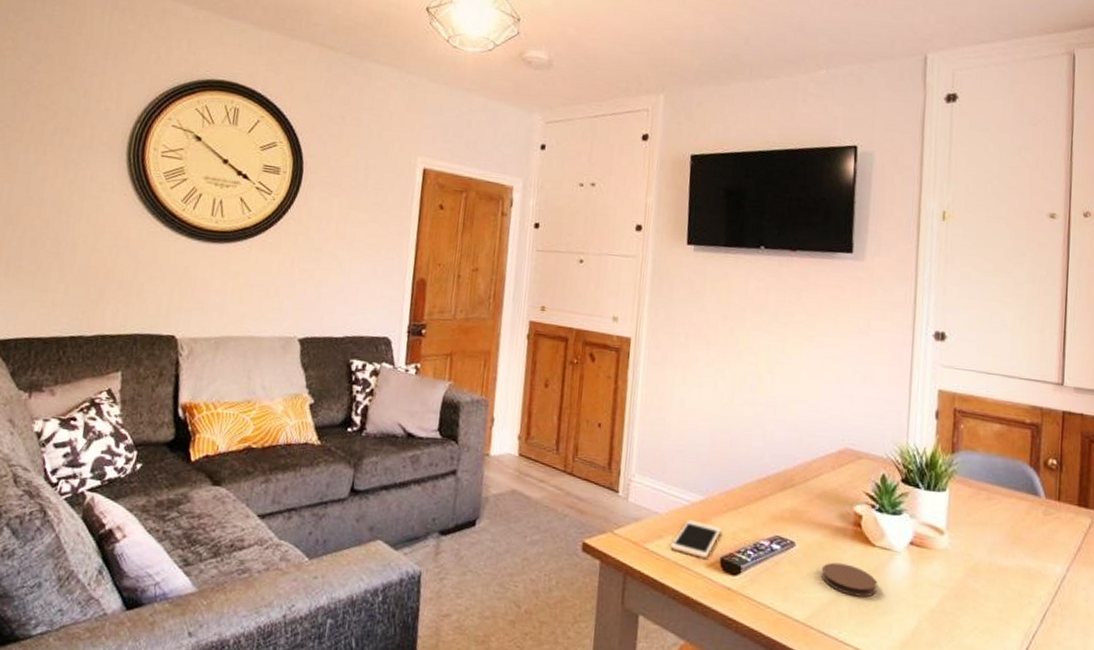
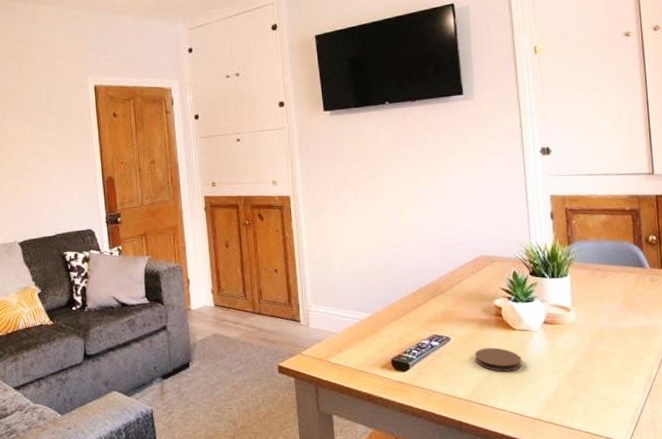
cell phone: present [670,519,722,559] -> none [349,333,389,362]

